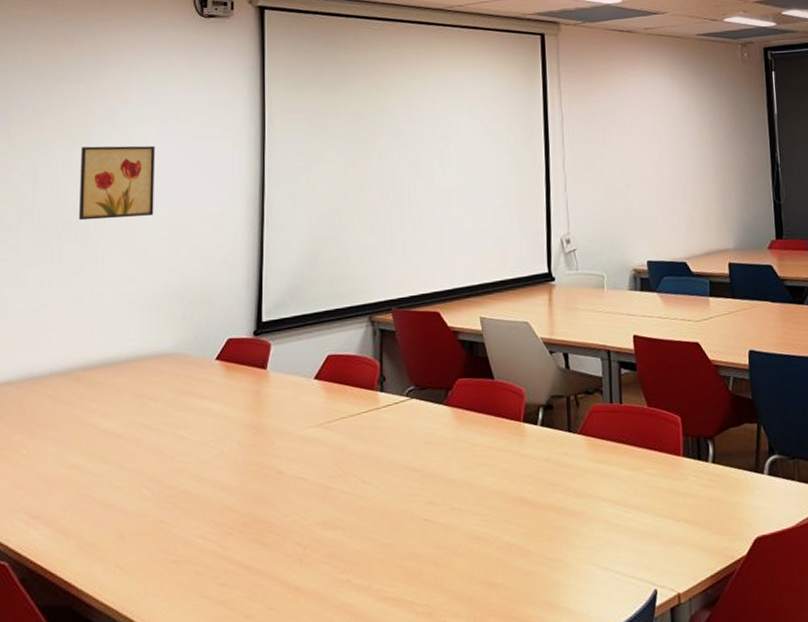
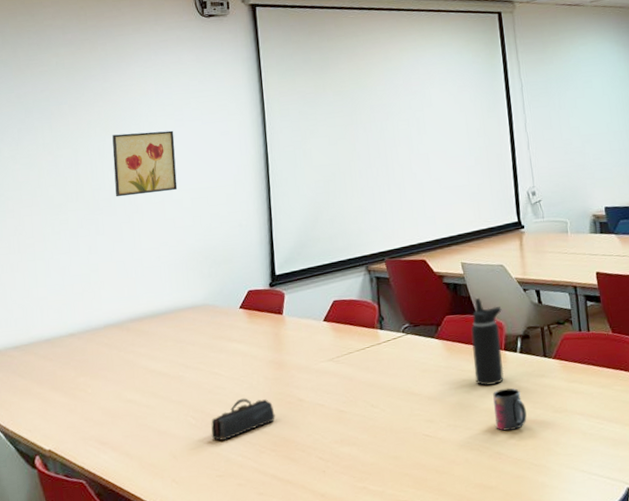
pencil case: none [168,467,248,519] -> present [211,398,275,441]
water bottle: none [486,359,523,463] -> present [471,298,504,386]
mug: none [506,466,544,518] -> present [493,388,527,431]

